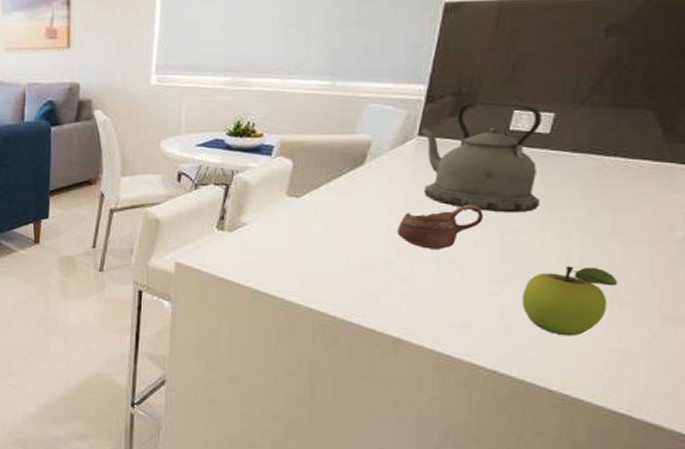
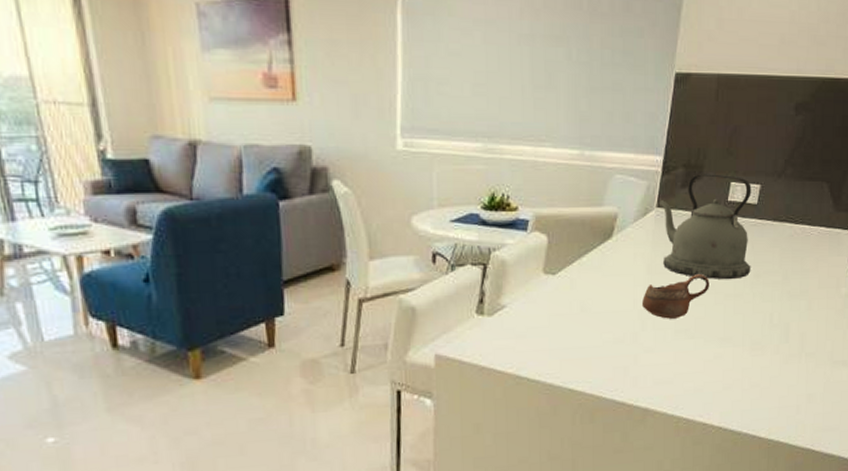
fruit: present [522,266,619,336] -> none [739,324,805,388]

